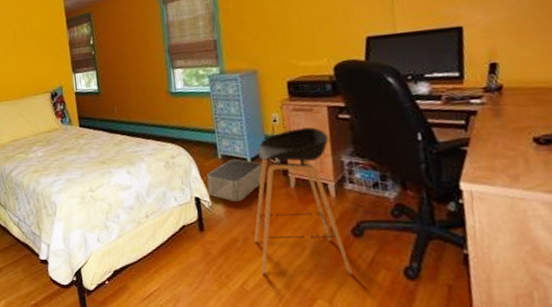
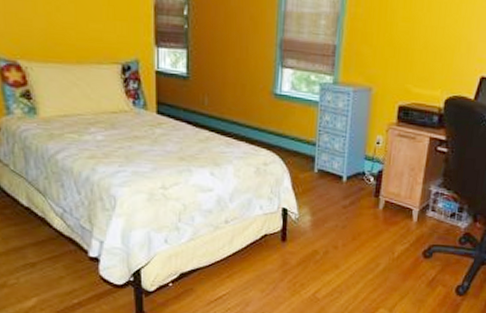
storage bin: present [207,158,263,202] -> none [297,174,356,216]
stool: present [254,127,352,275] -> none [334,154,424,289]

